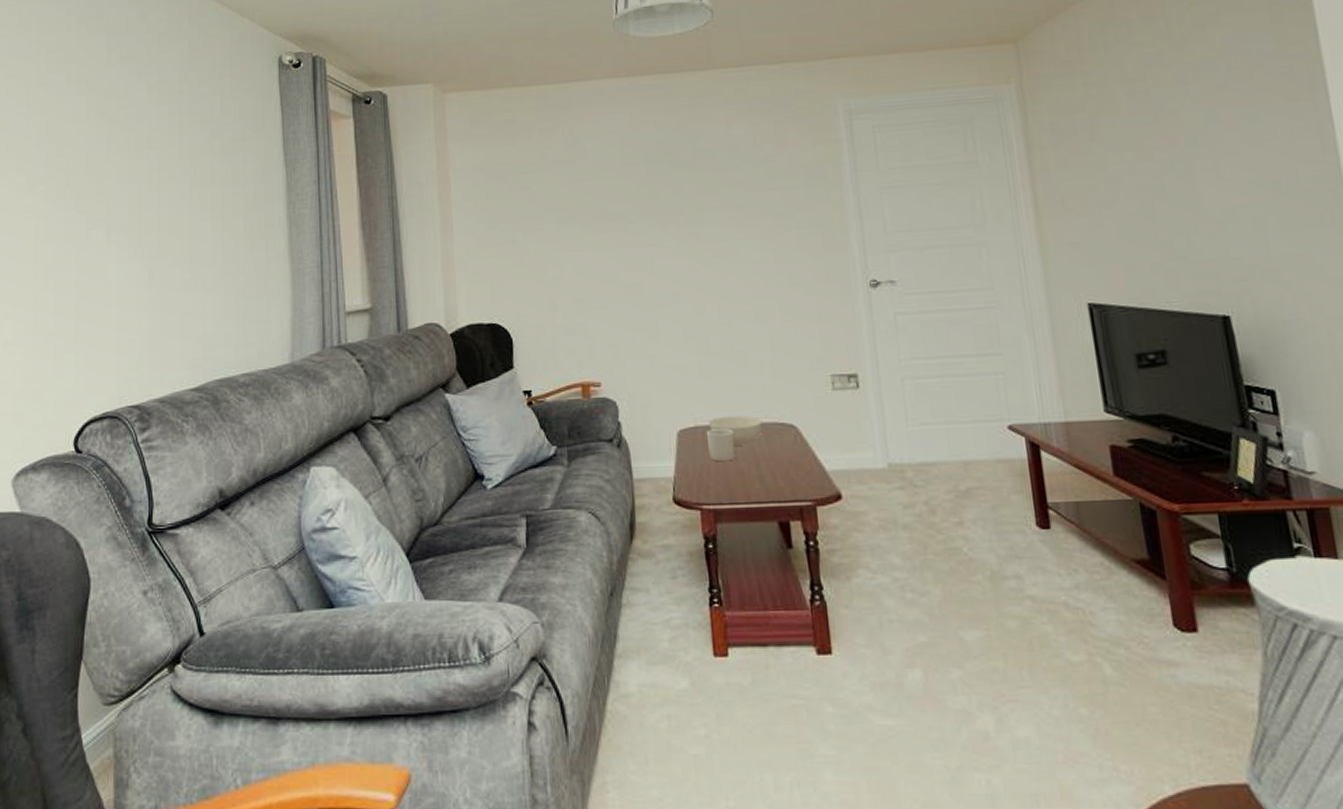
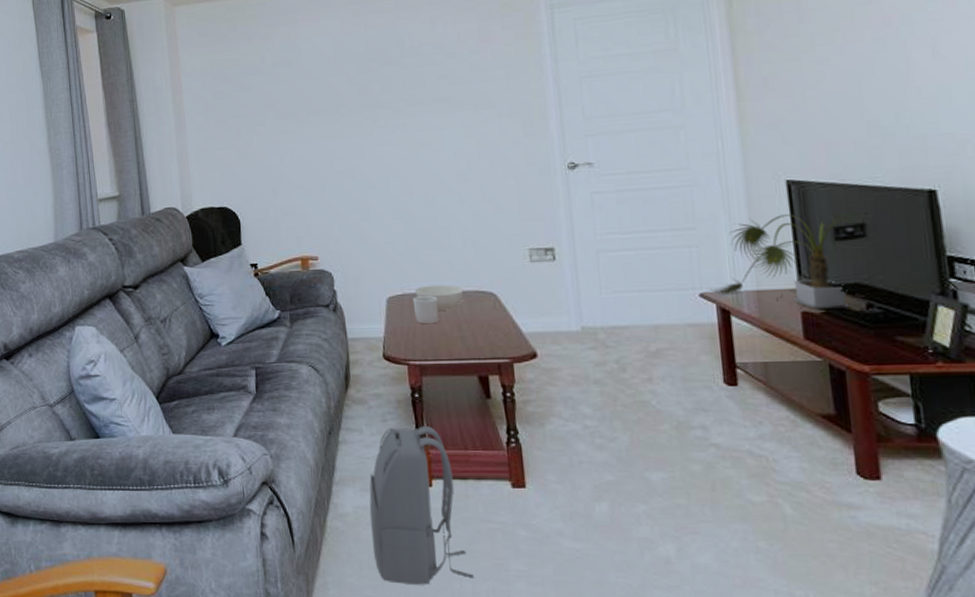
backpack: none [656,583,775,780] -> present [369,426,474,585]
plant: none [1018,340,1158,446] -> present [709,214,855,312]

